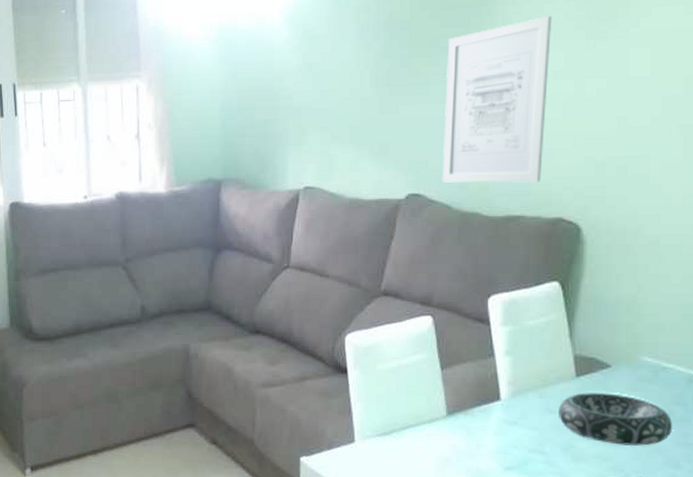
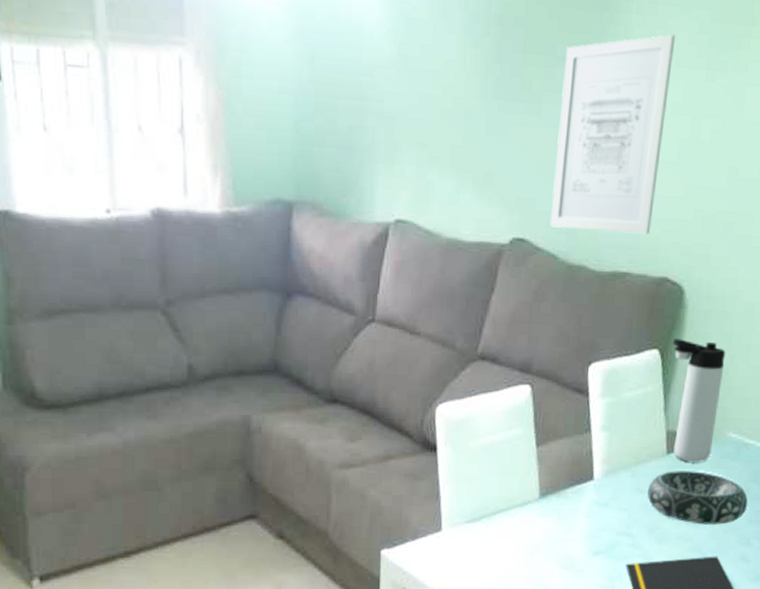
thermos bottle: none [572,271,632,385] -> present [672,338,726,462]

